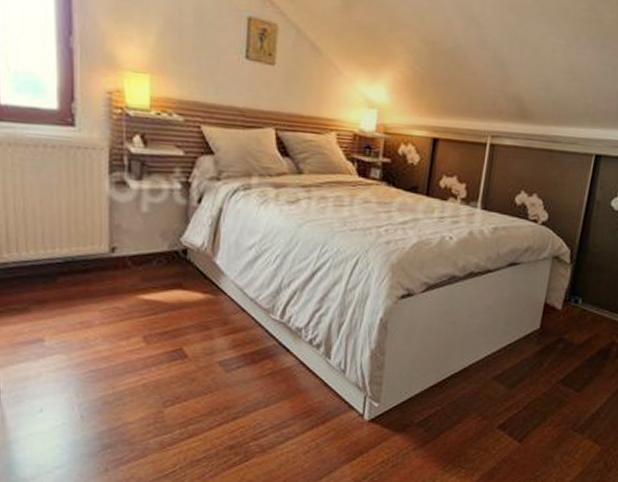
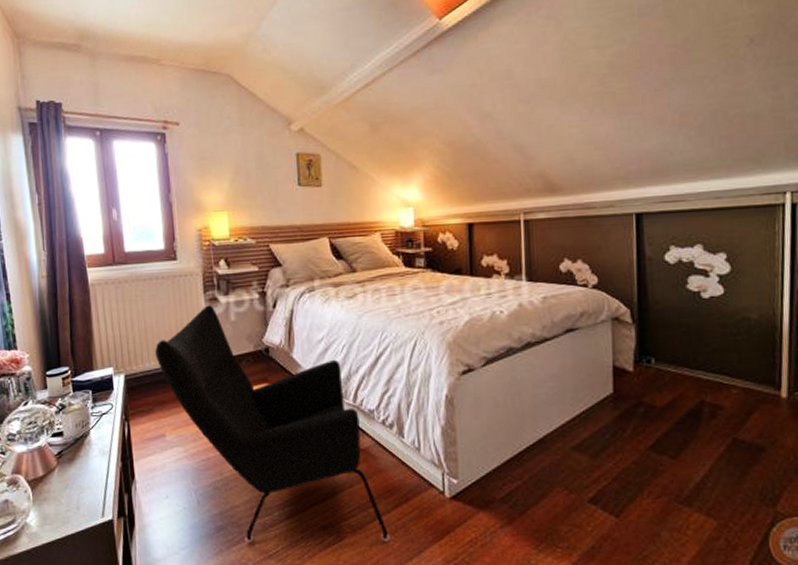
armchair: none [36,189,301,462] -> present [155,305,390,543]

